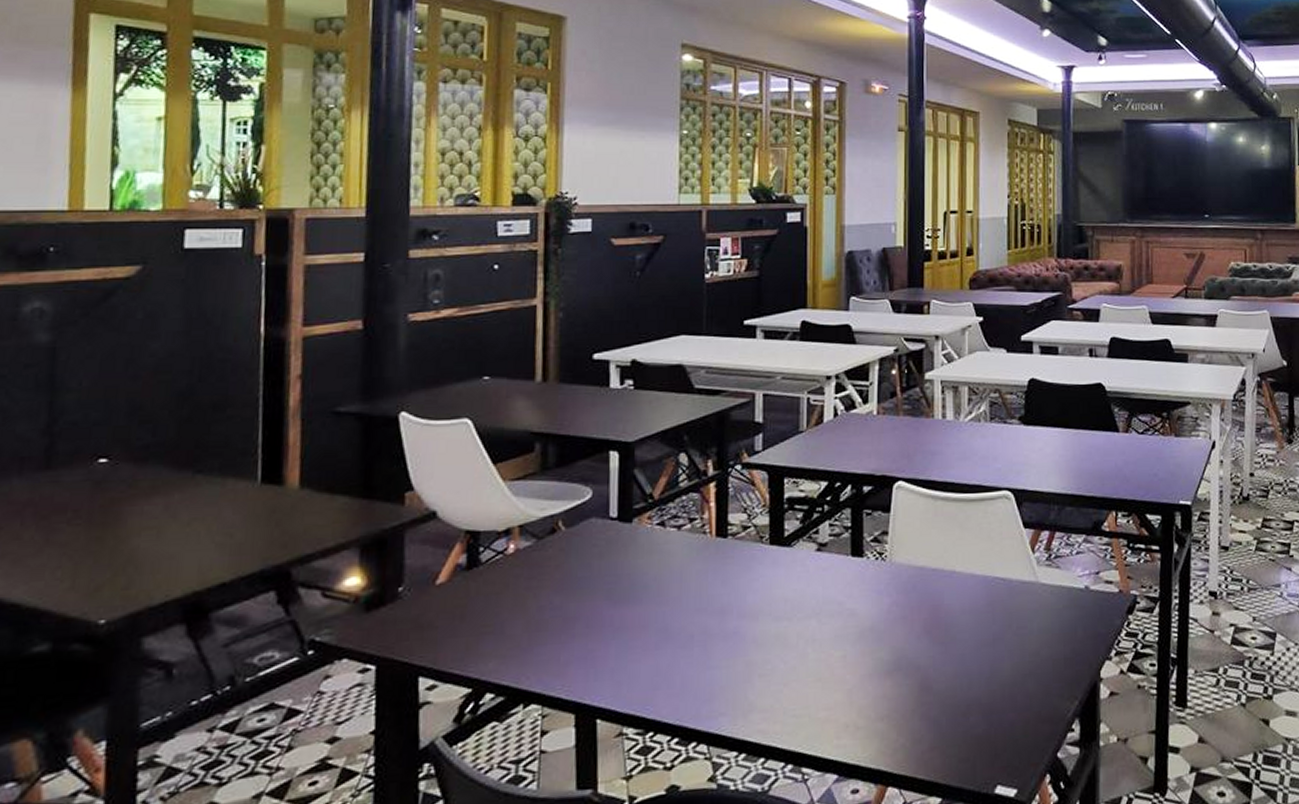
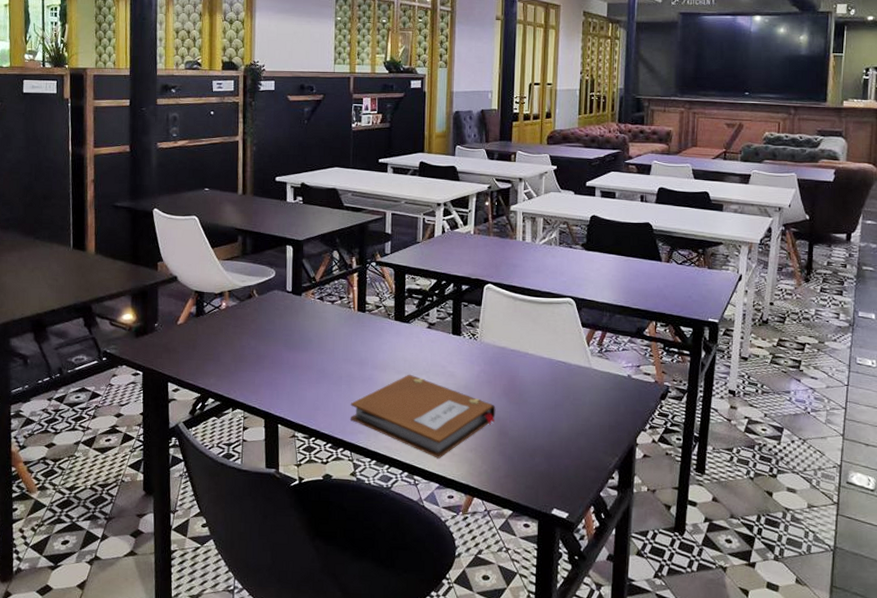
notebook: none [706,619,914,737] -> present [350,374,496,459]

